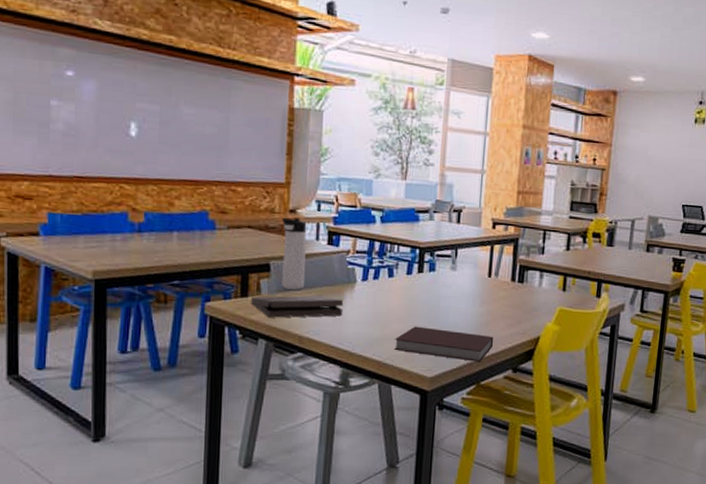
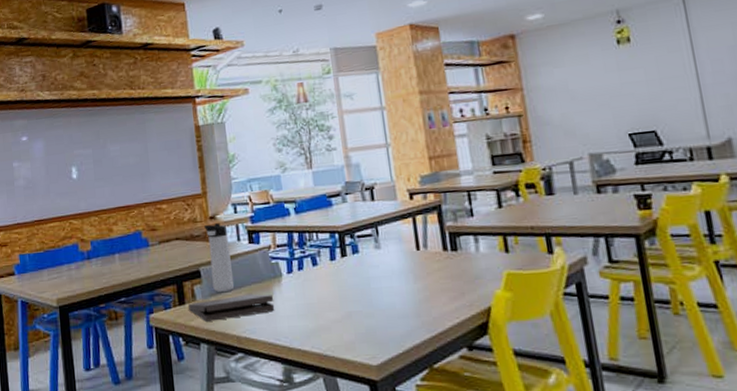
notebook: present [394,326,494,362] -> none [331,312,439,344]

